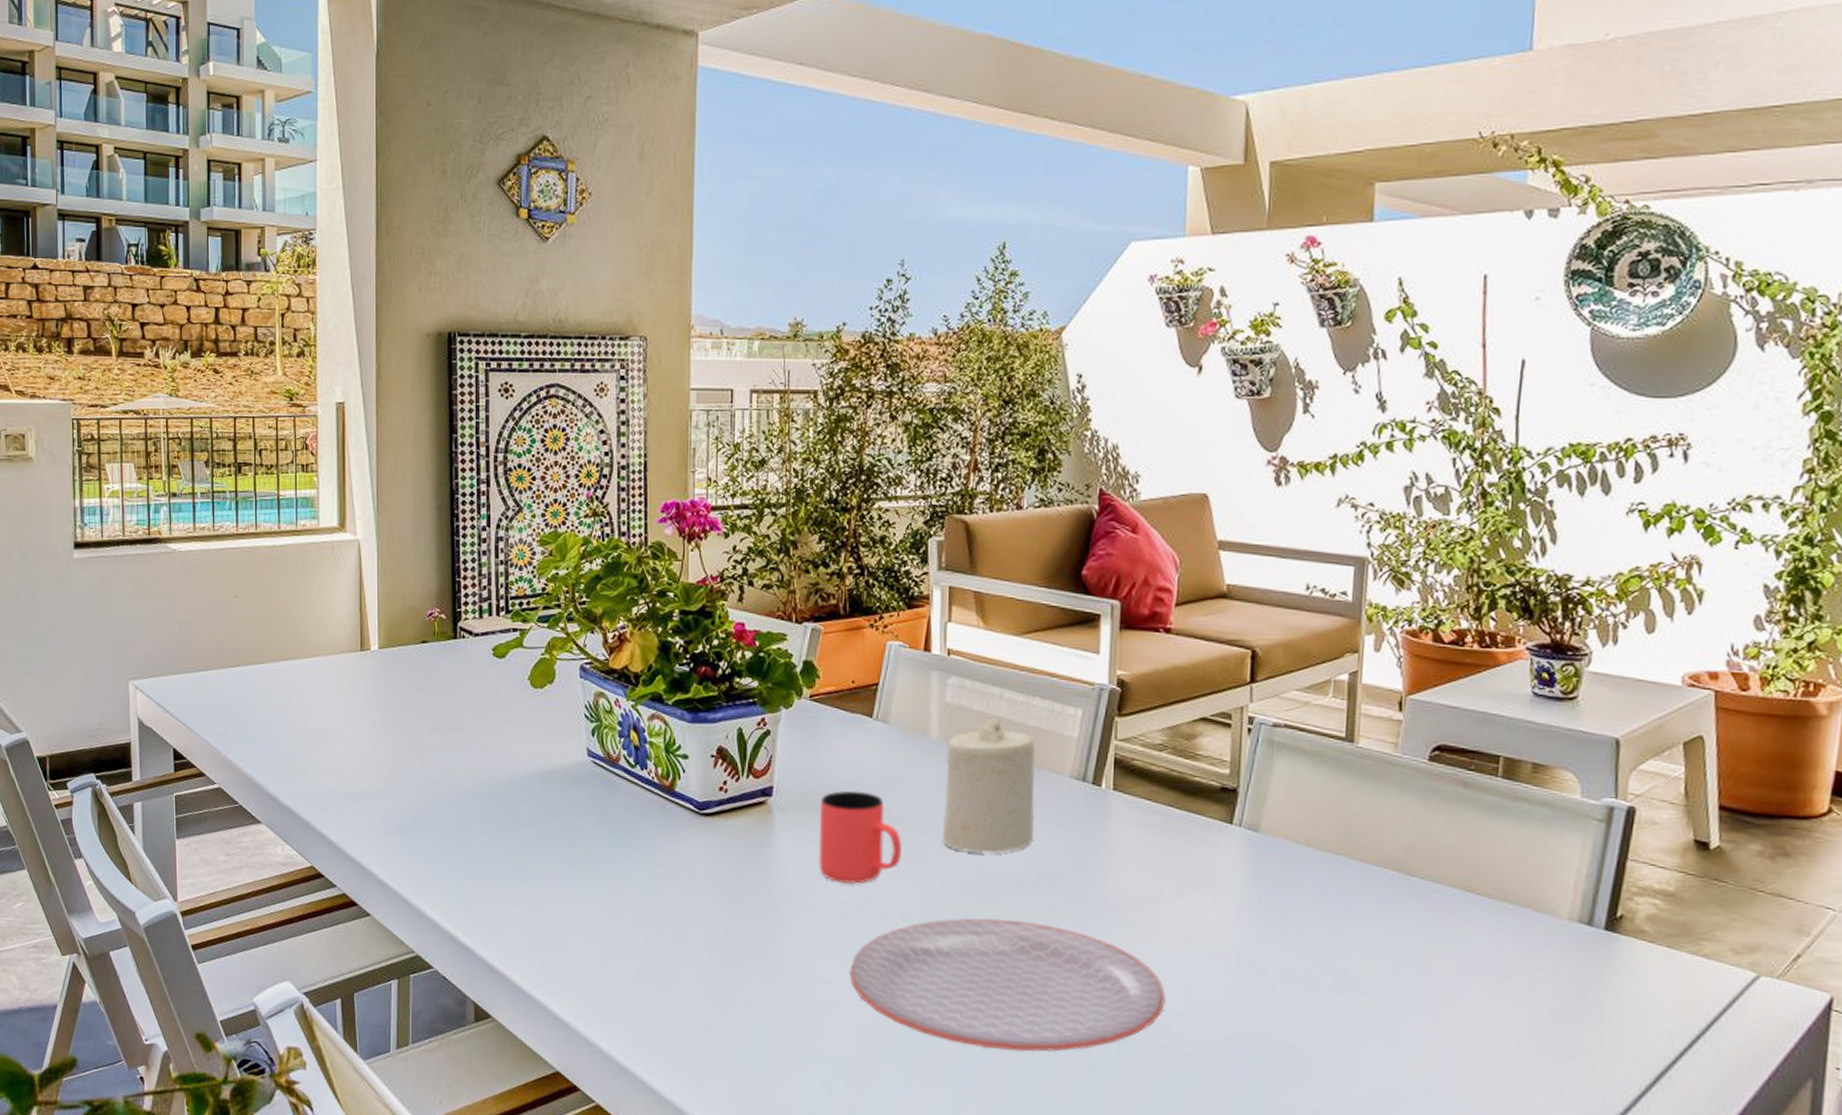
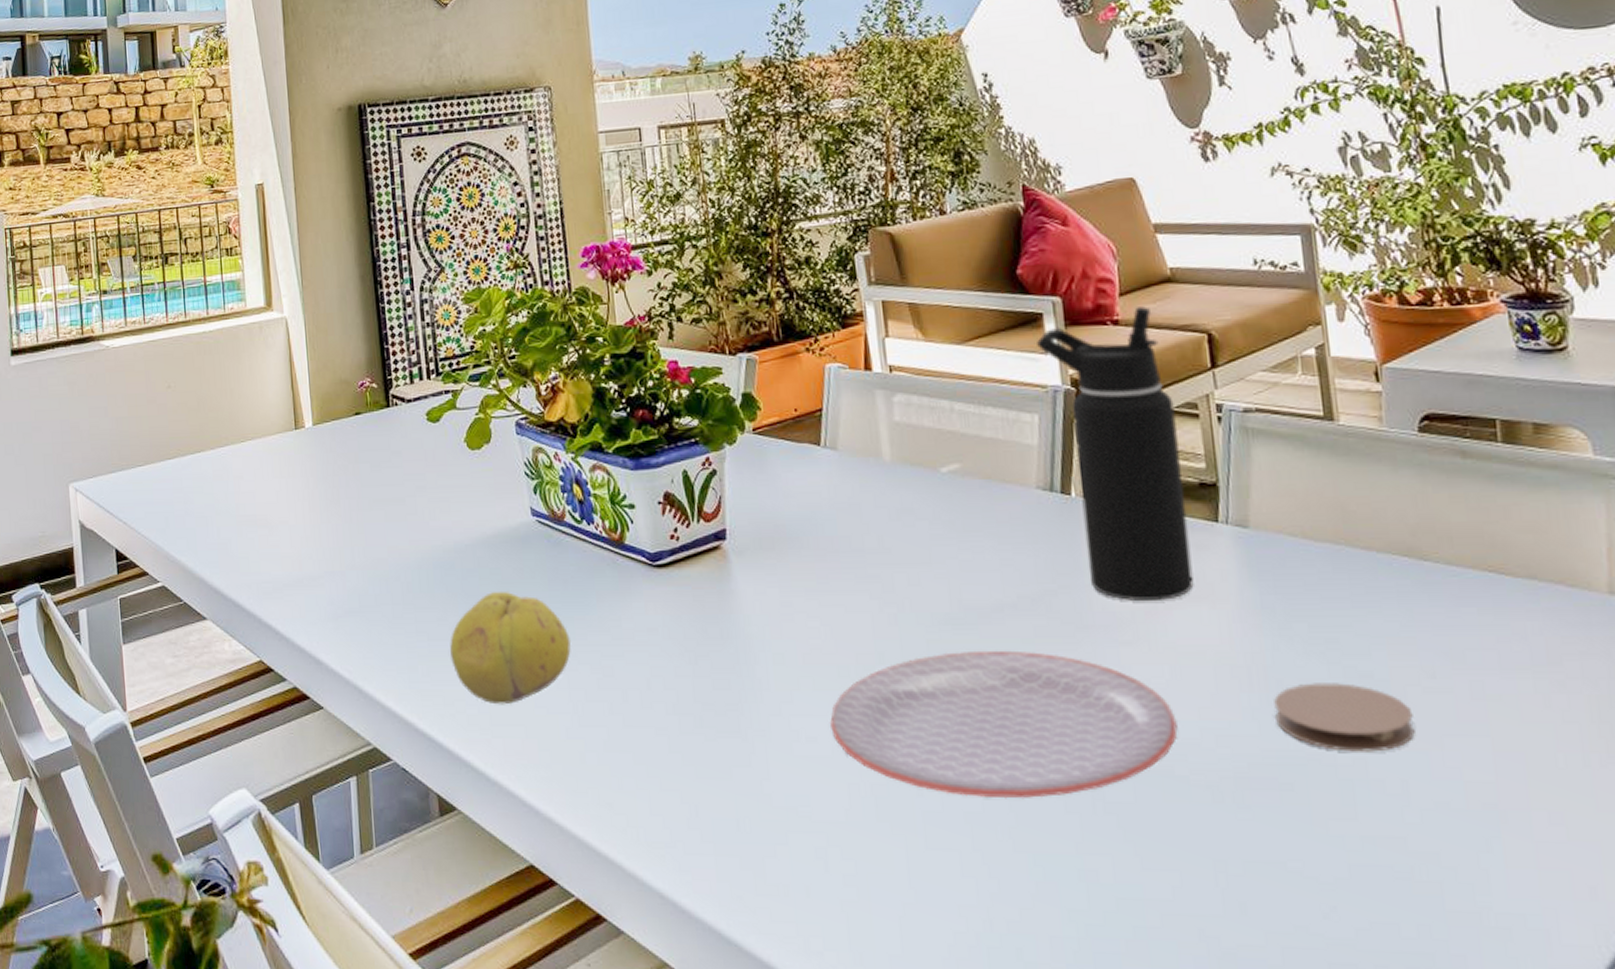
fruit: none [496,823,615,928] -> present [449,590,572,705]
cup: present [818,790,902,884] -> none [777,525,869,628]
candle: present [943,718,1036,854] -> none [901,433,1007,580]
water bottle: none [1091,618,1211,890] -> present [1037,306,1194,600]
coaster: none [1254,974,1376,1038] -> present [1274,683,1415,752]

